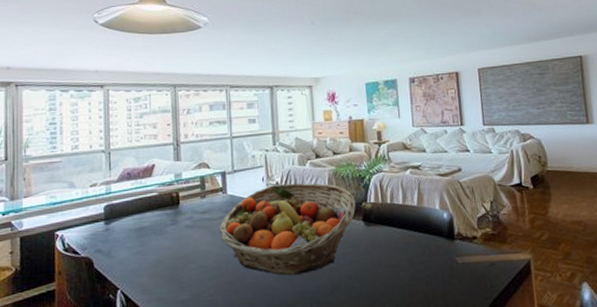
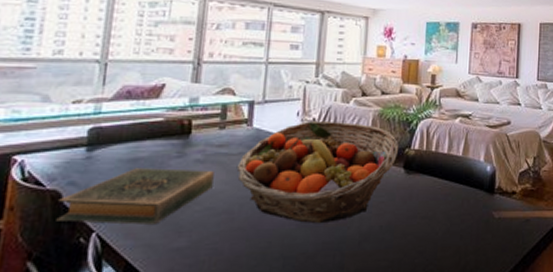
hardback book: none [91,234,202,282] -> present [56,168,214,224]

